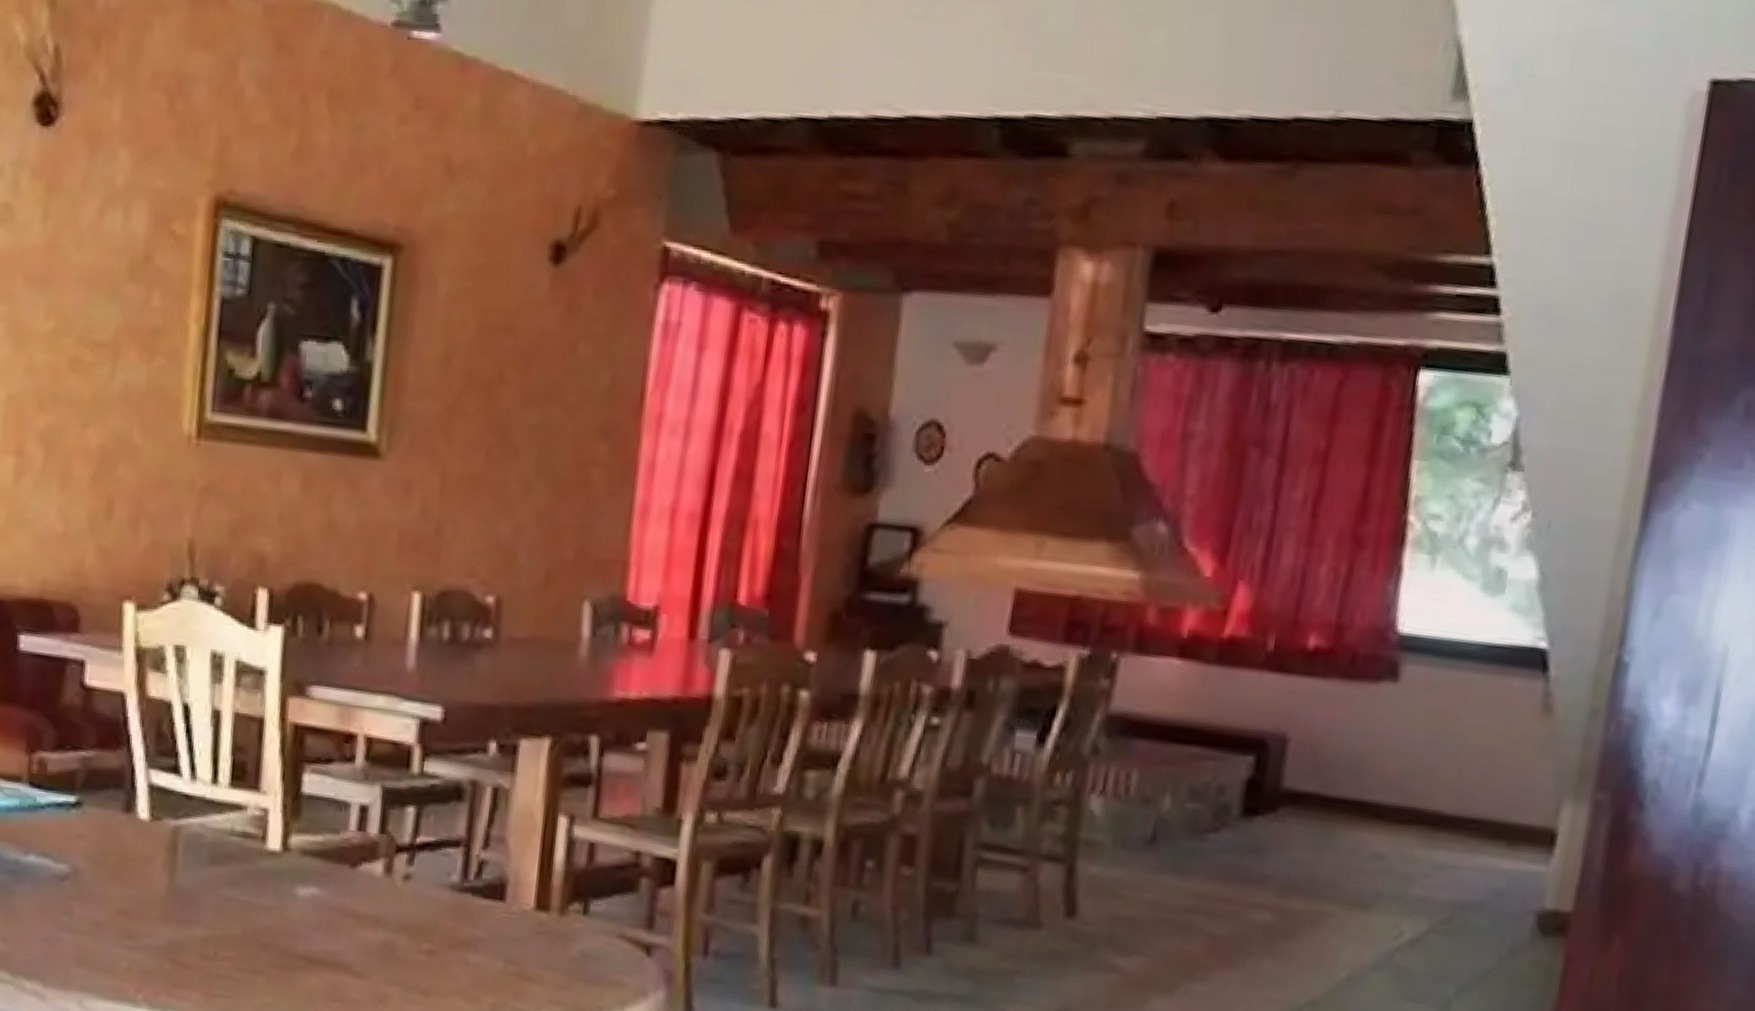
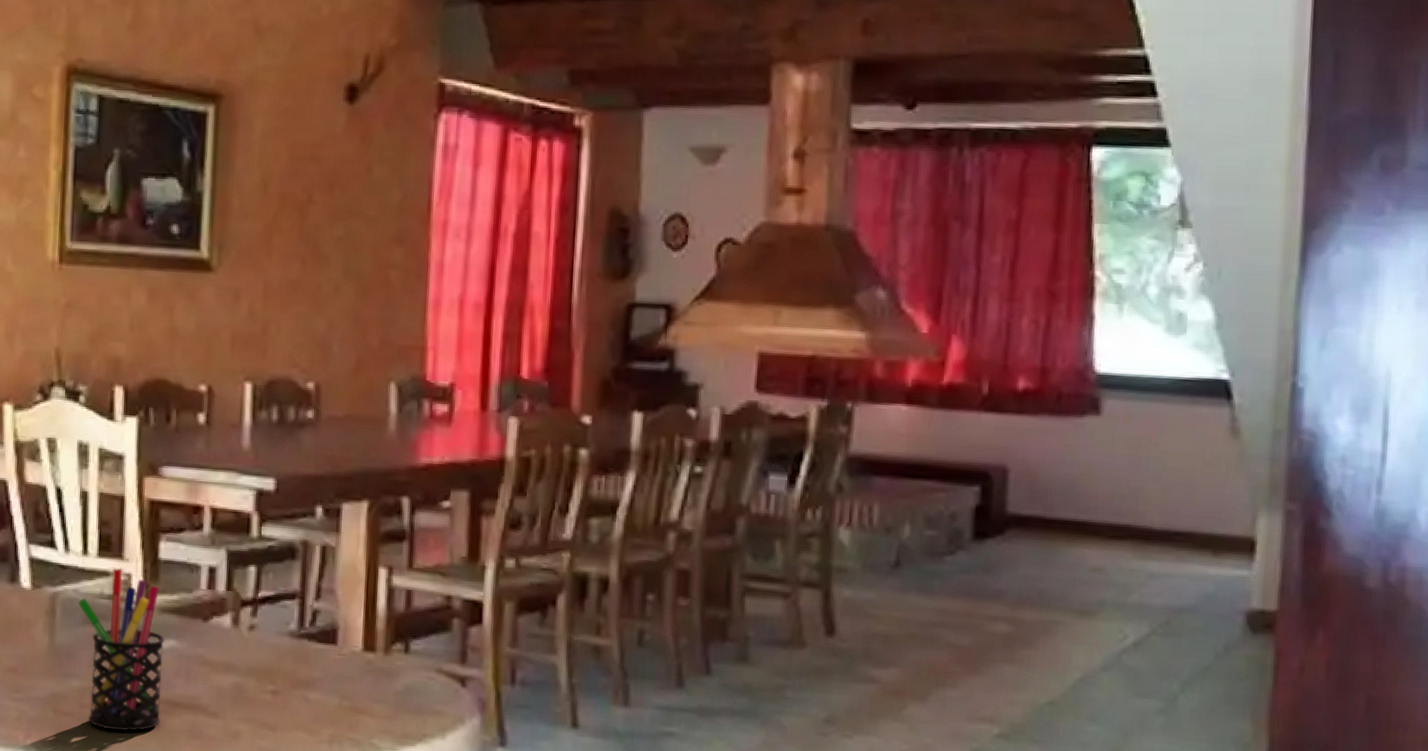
pen holder: none [203,801,305,990] -> present [77,568,165,732]

